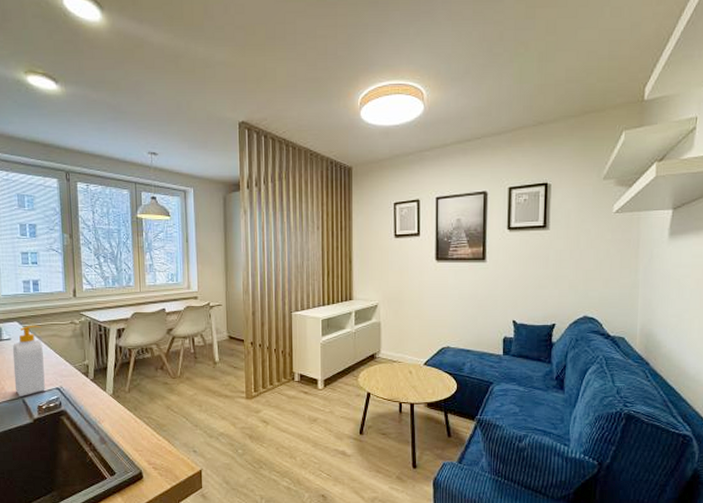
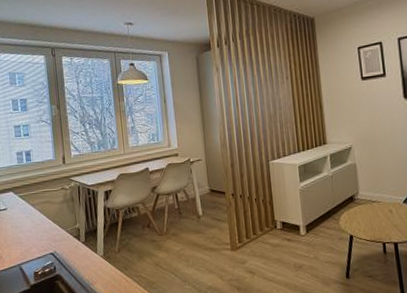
soap bottle: present [12,325,45,396] -> none [9,193,40,264]

